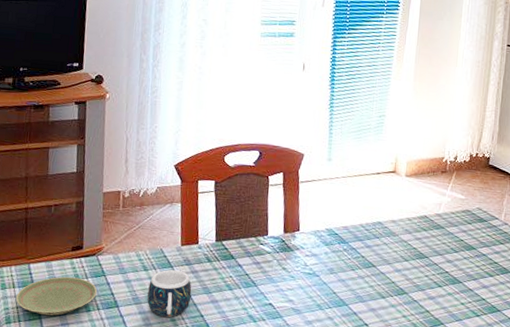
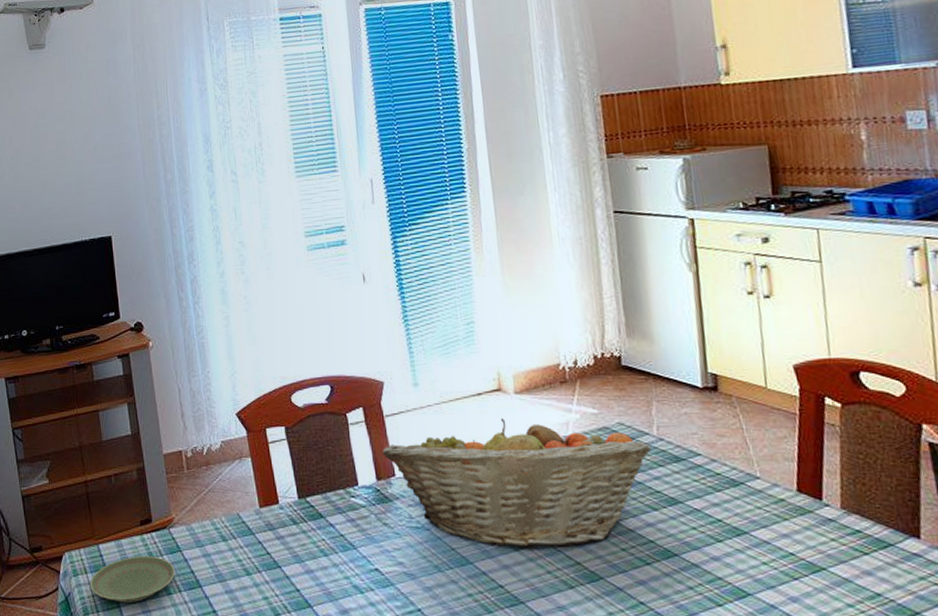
mug: present [147,270,192,318] -> none [231,538,282,596]
fruit basket: none [292,195,498,298] -> present [382,418,652,548]

